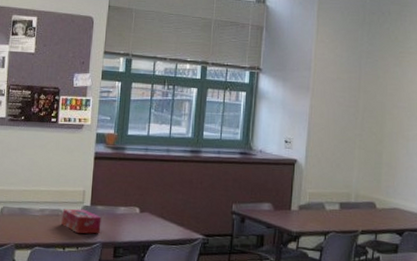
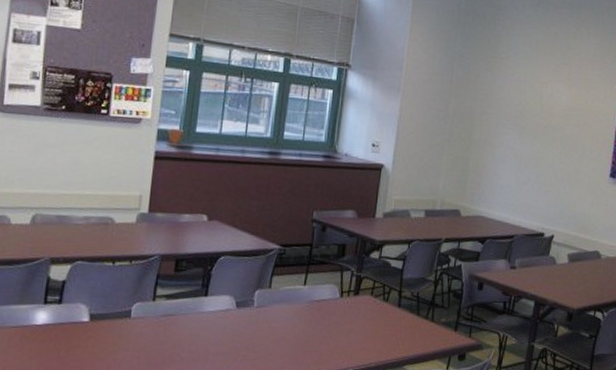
tissue box: present [61,209,102,234] -> none [111,216,161,246]

